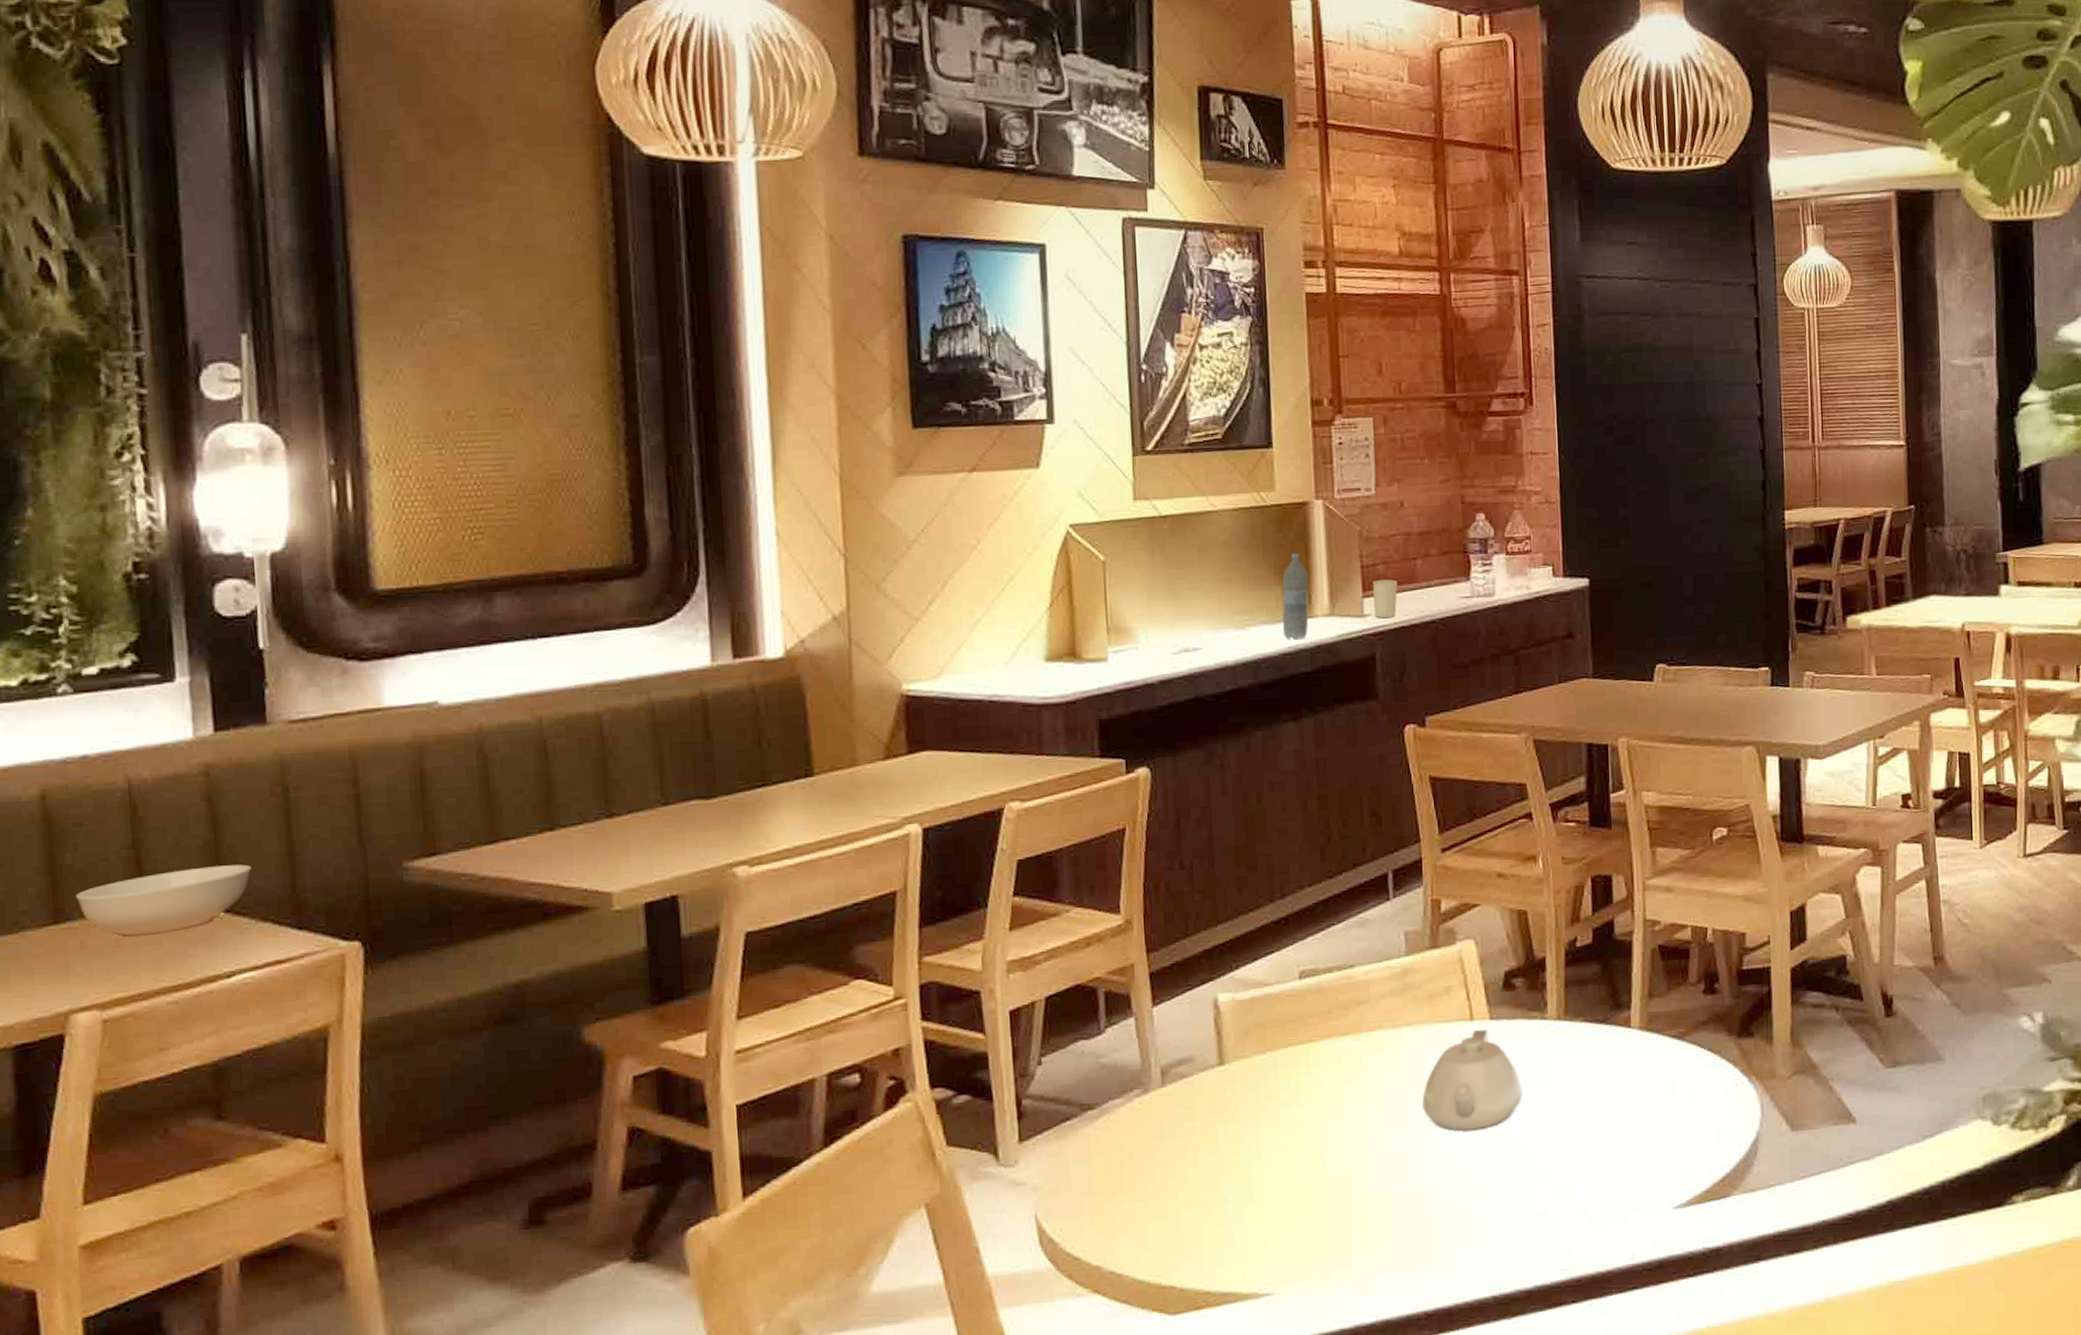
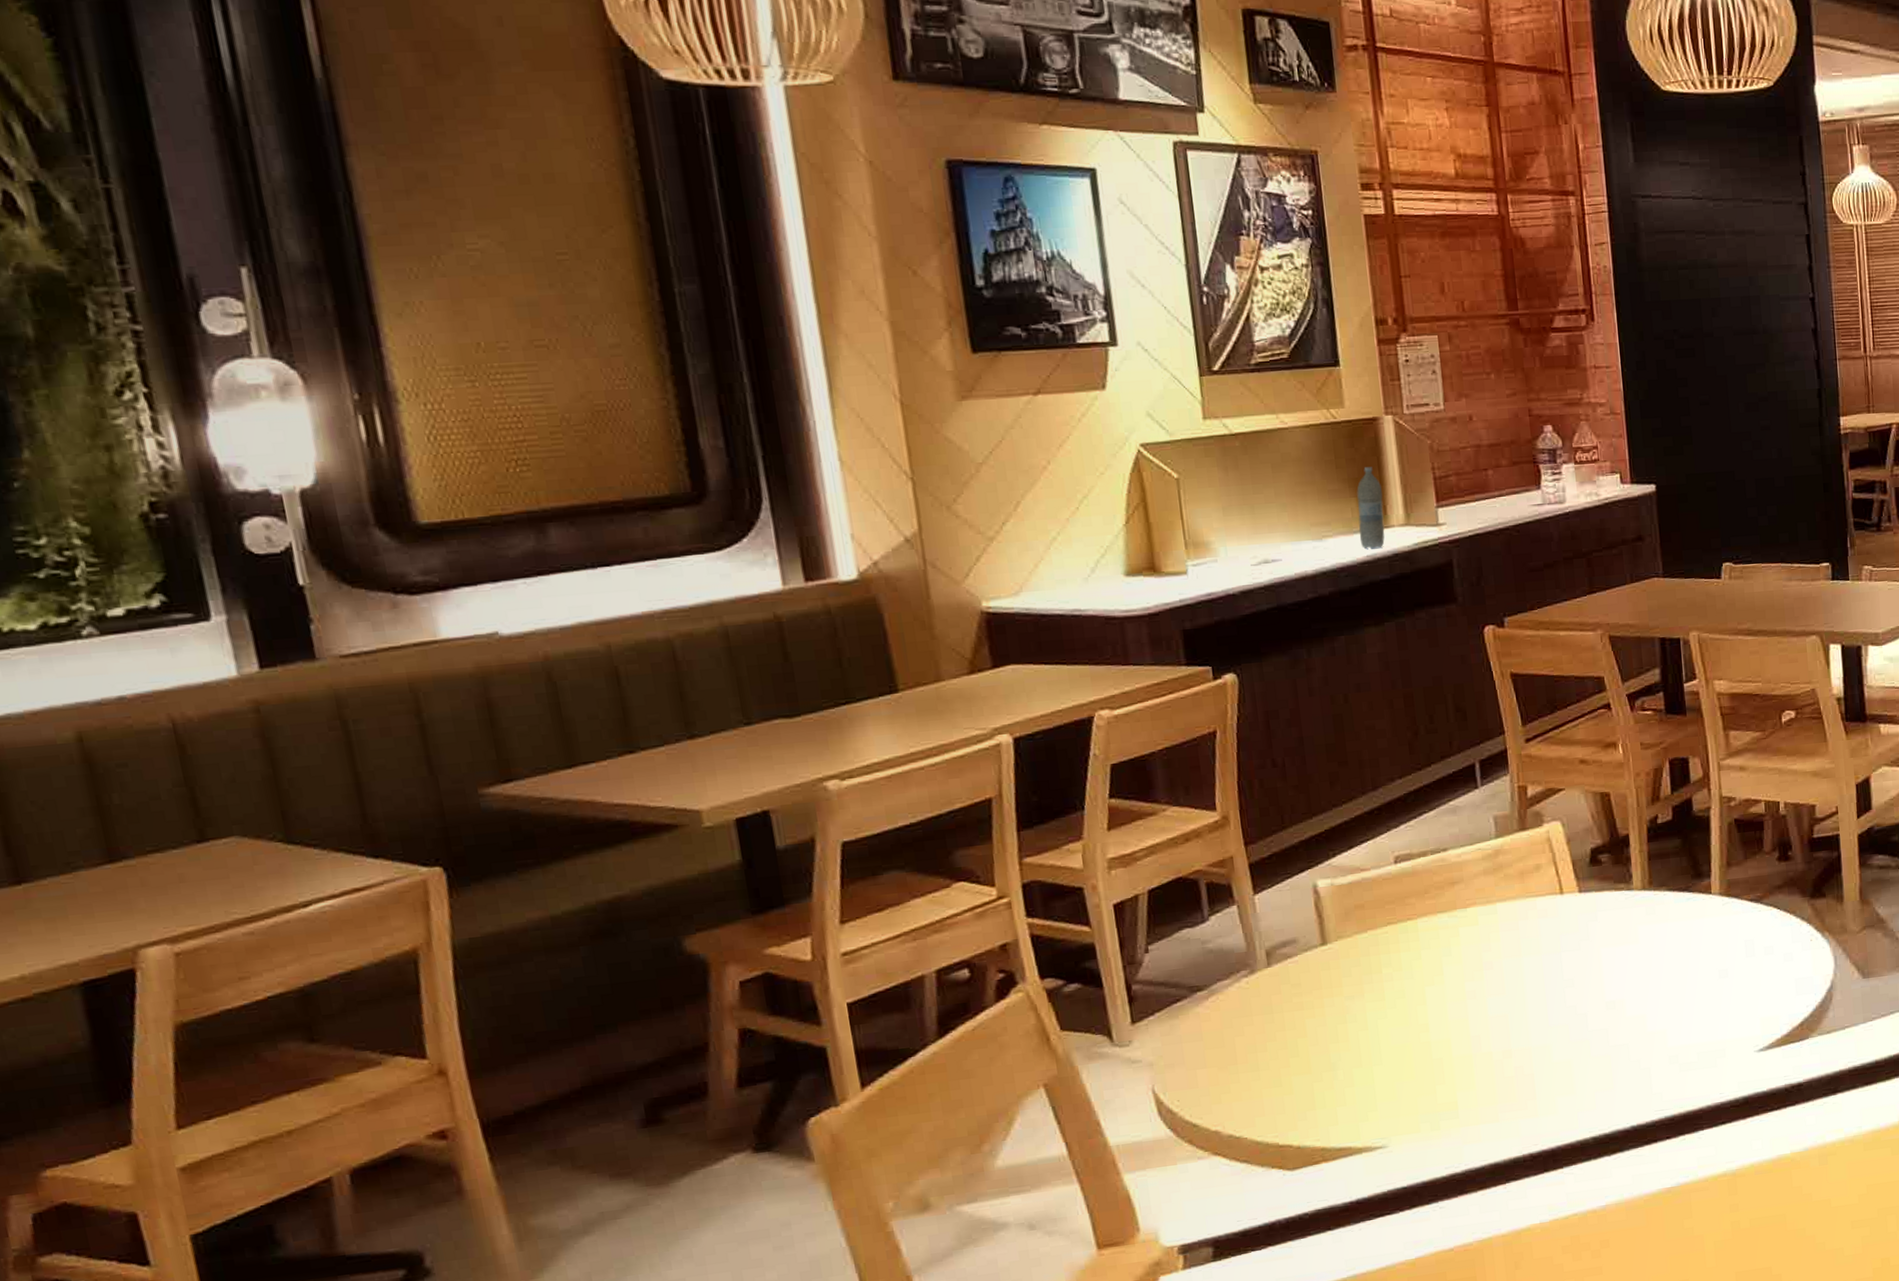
bowl: present [75,864,252,938] -> none [128,797,317,873]
cup: present [1373,579,1398,619] -> none [1446,490,1471,527]
teapot: present [1422,1029,1522,1131] -> none [1518,901,1613,994]

